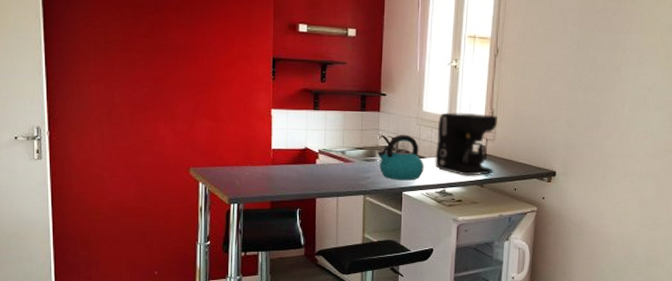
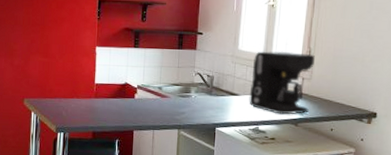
kettle: present [377,134,424,181] -> none [192,72,238,117]

